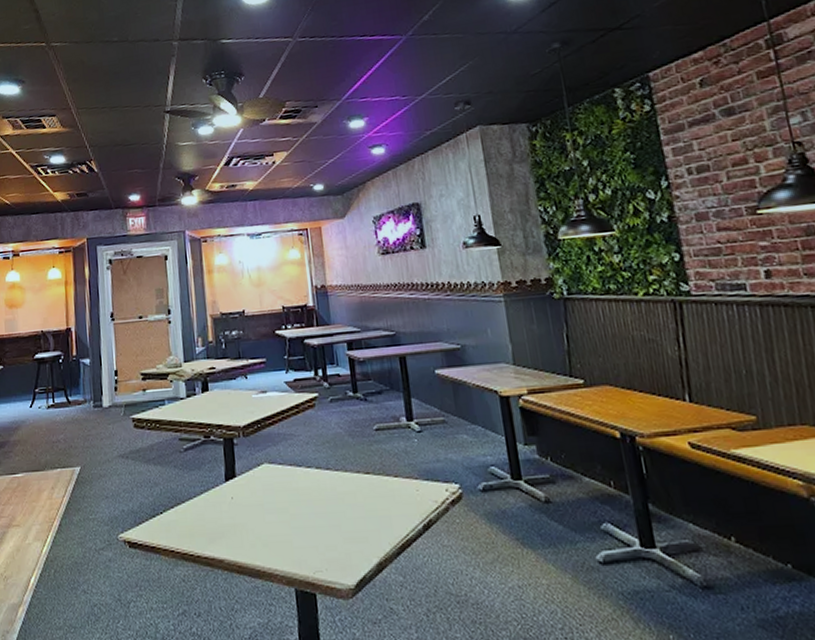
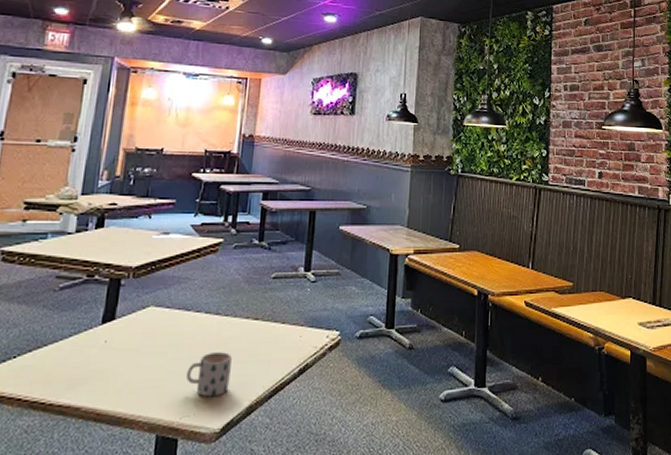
mug: none [310,507,355,553] -> present [185,352,233,398]

